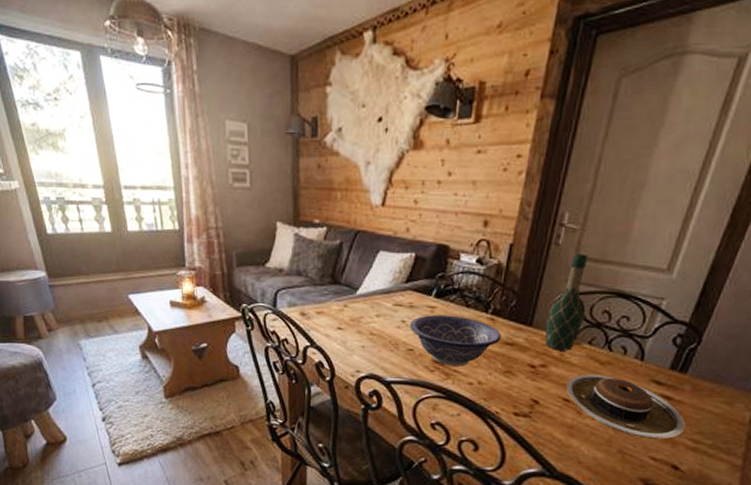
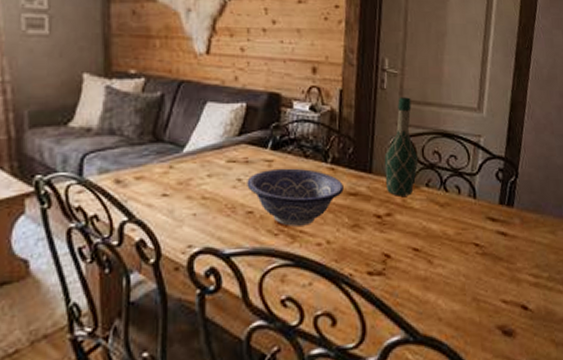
plate: present [566,374,685,439] -> none [413,217,524,281]

